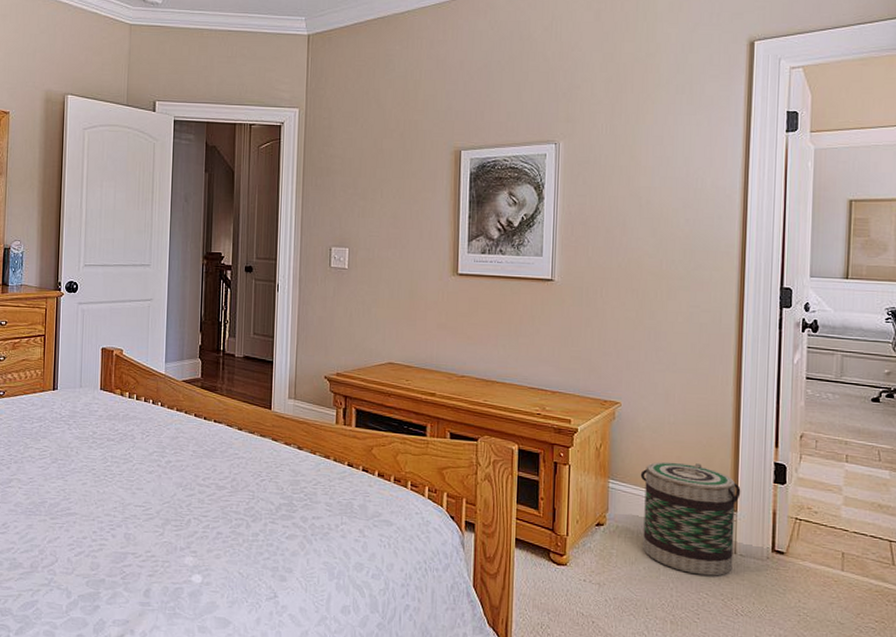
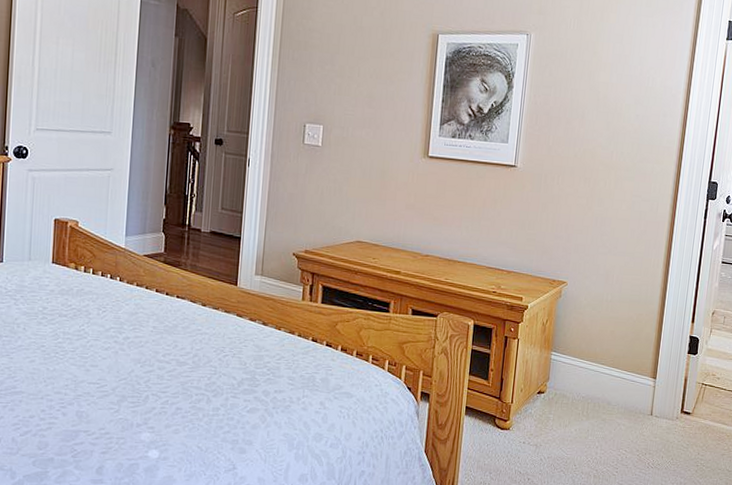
basket: present [640,461,741,576] -> none [576,335,661,435]

